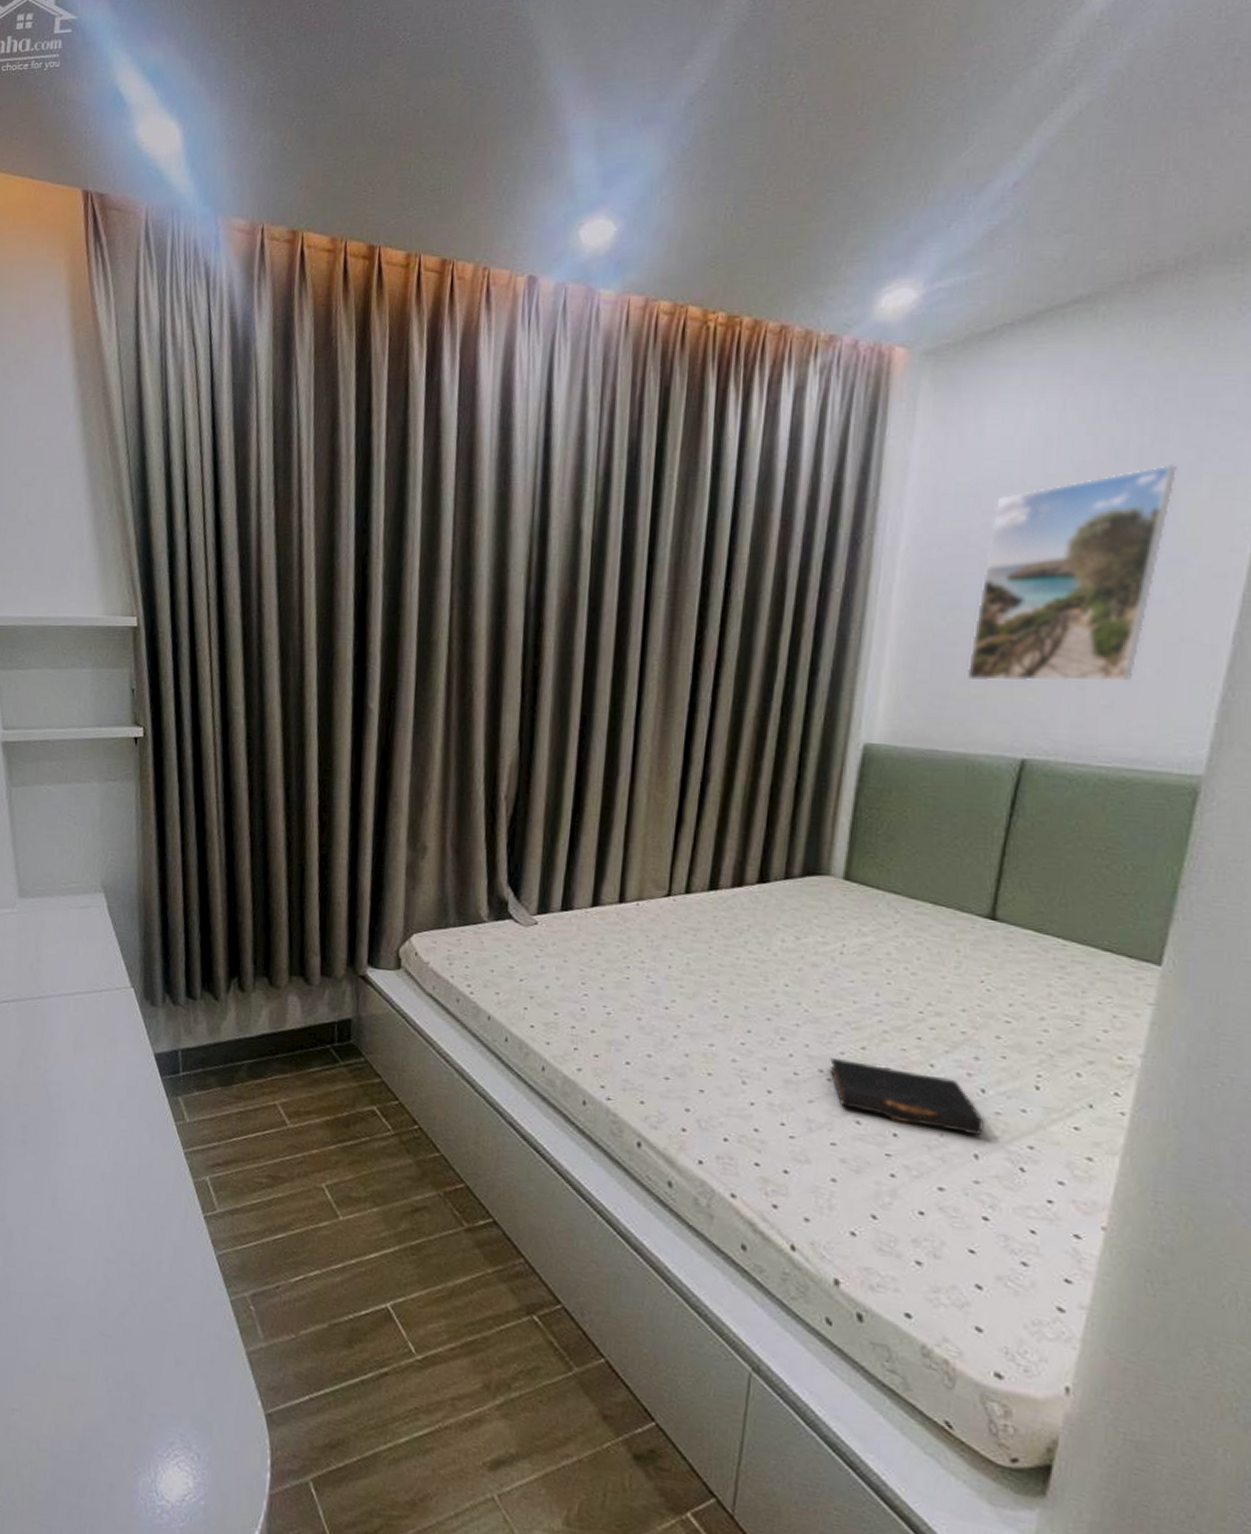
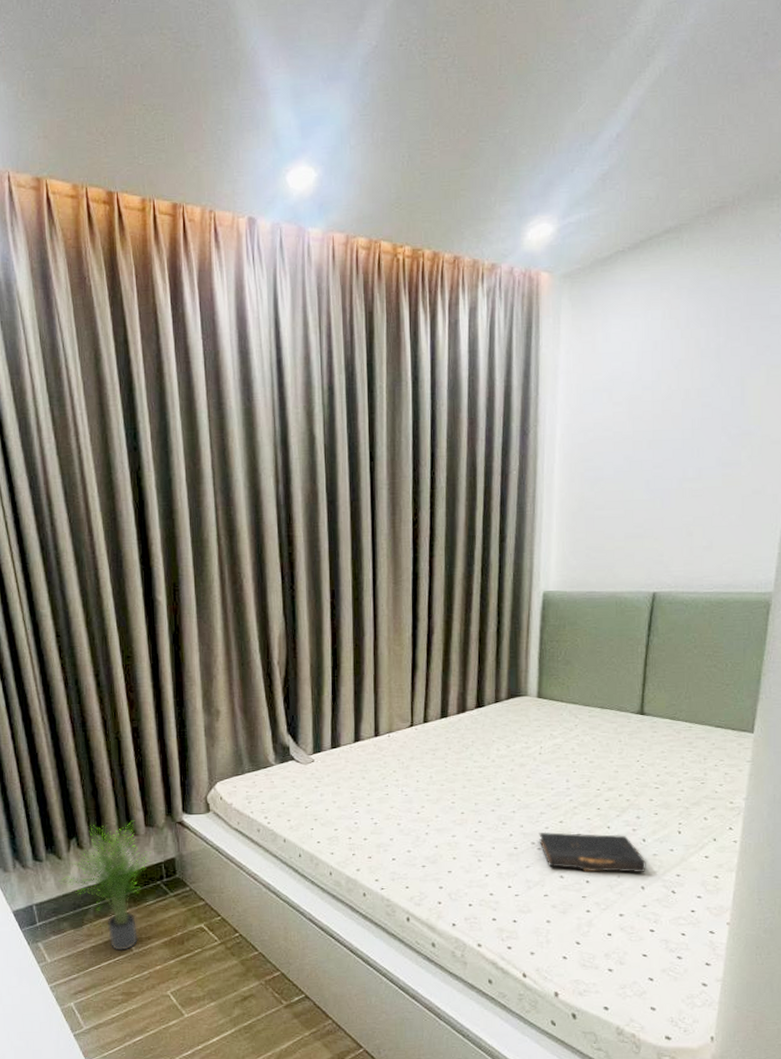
potted plant: none [211,964,325,1124] -> present [58,820,152,951]
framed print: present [966,465,1177,682] -> none [611,359,743,535]

